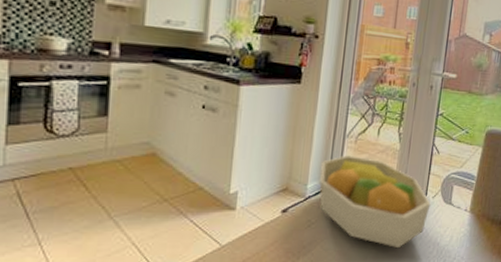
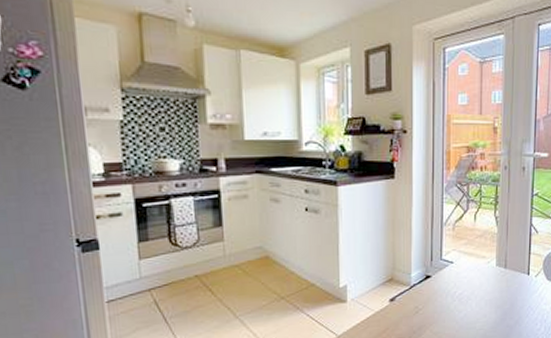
fruit bowl: present [319,155,431,249] -> none [423,242,534,328]

